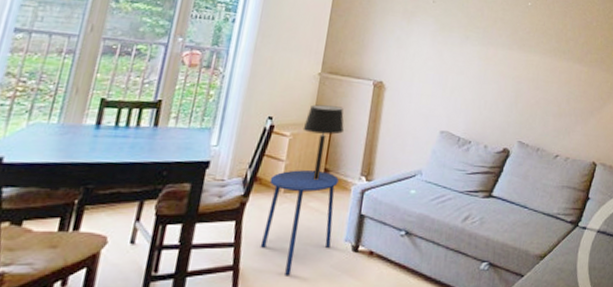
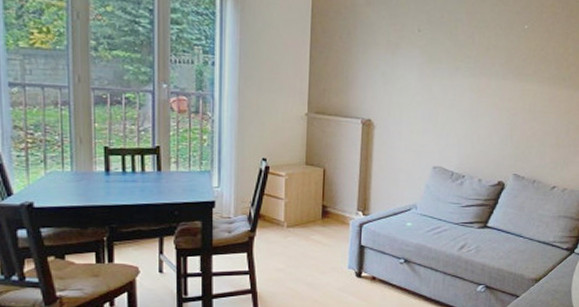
side table: present [260,170,339,276] -> none [272,207,337,298]
table lamp: present [303,104,344,180] -> none [297,145,336,216]

